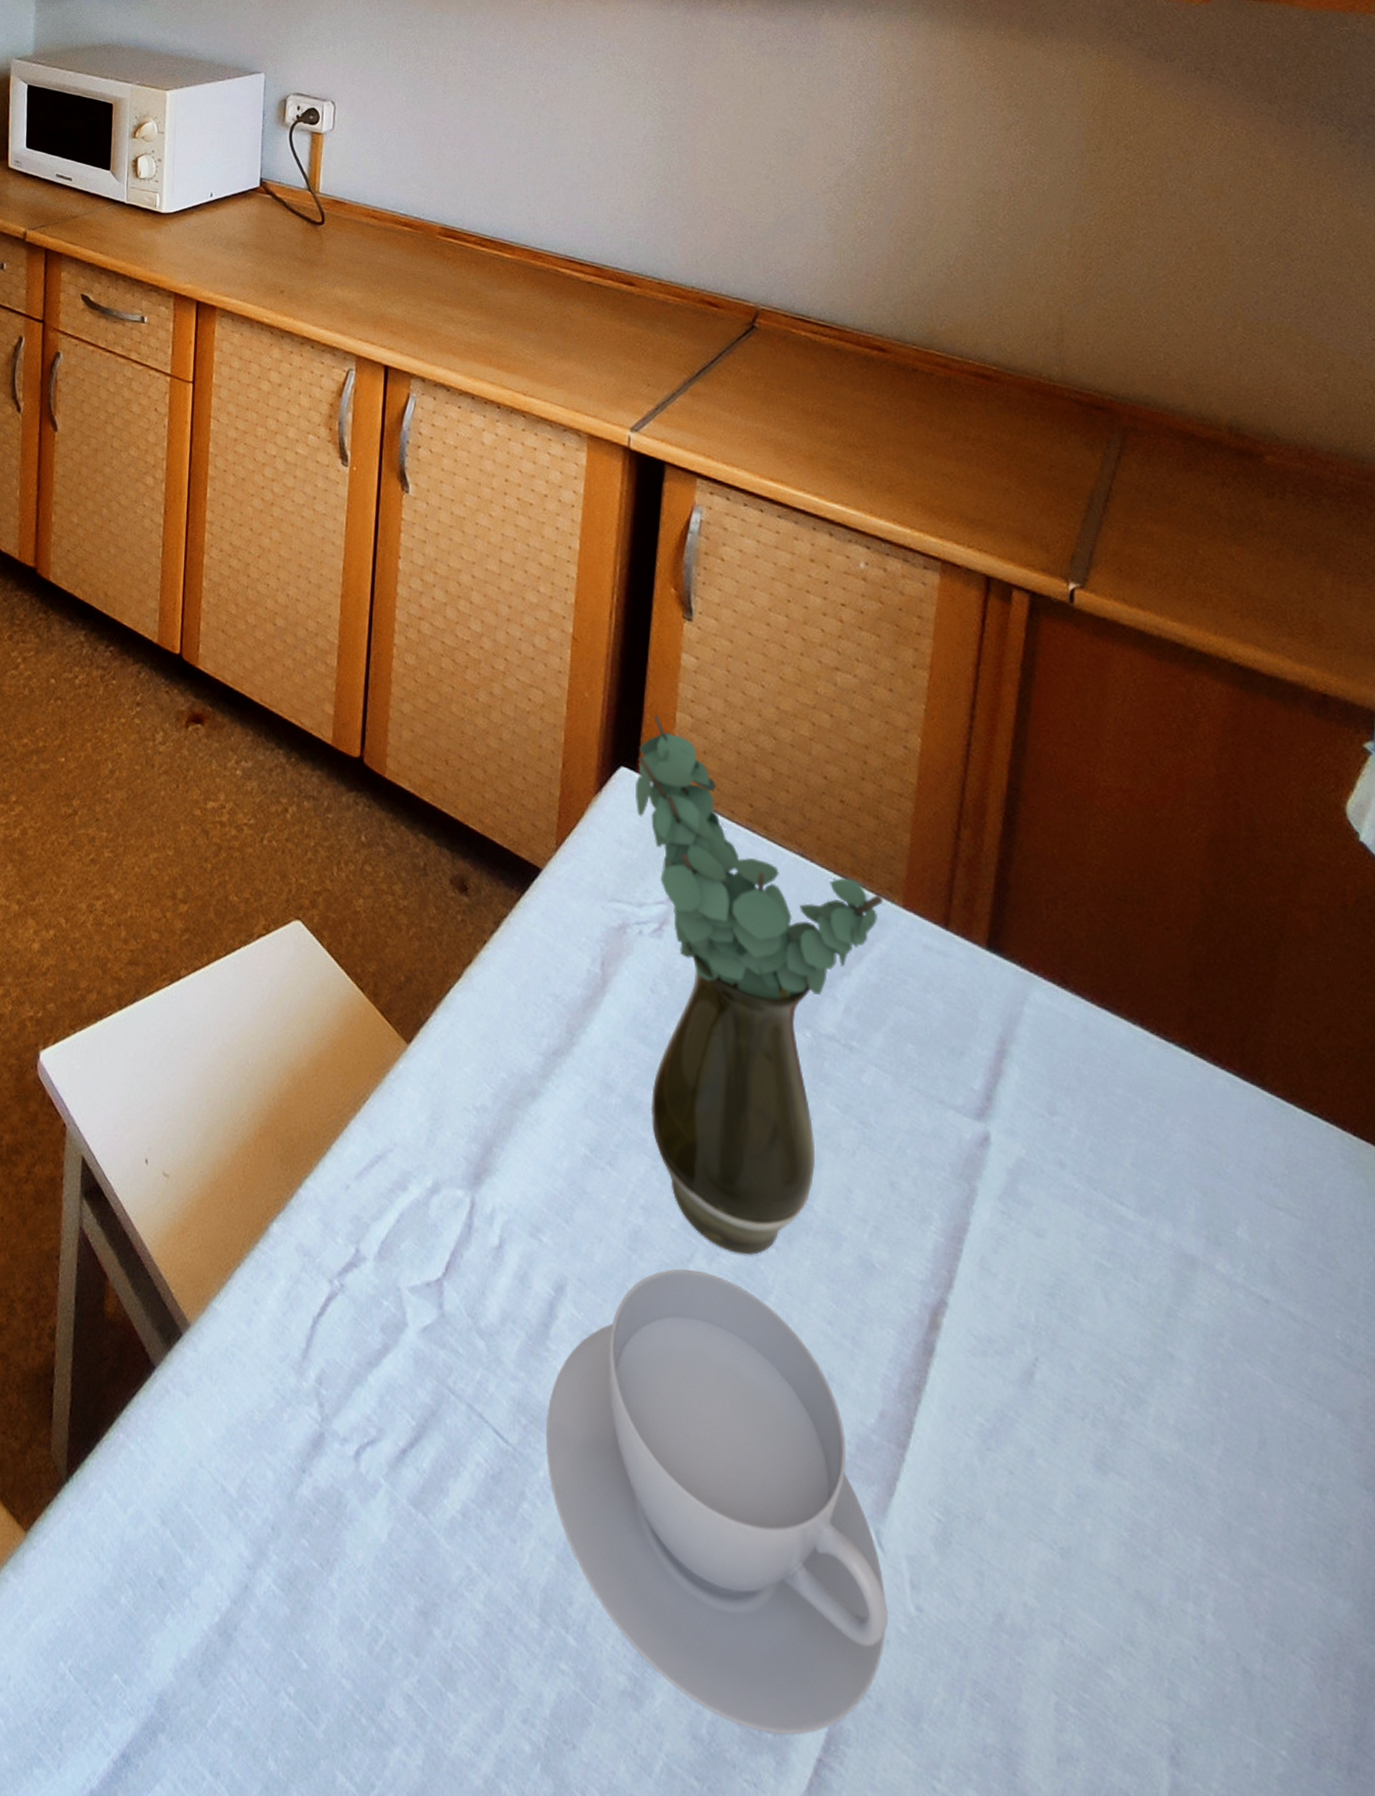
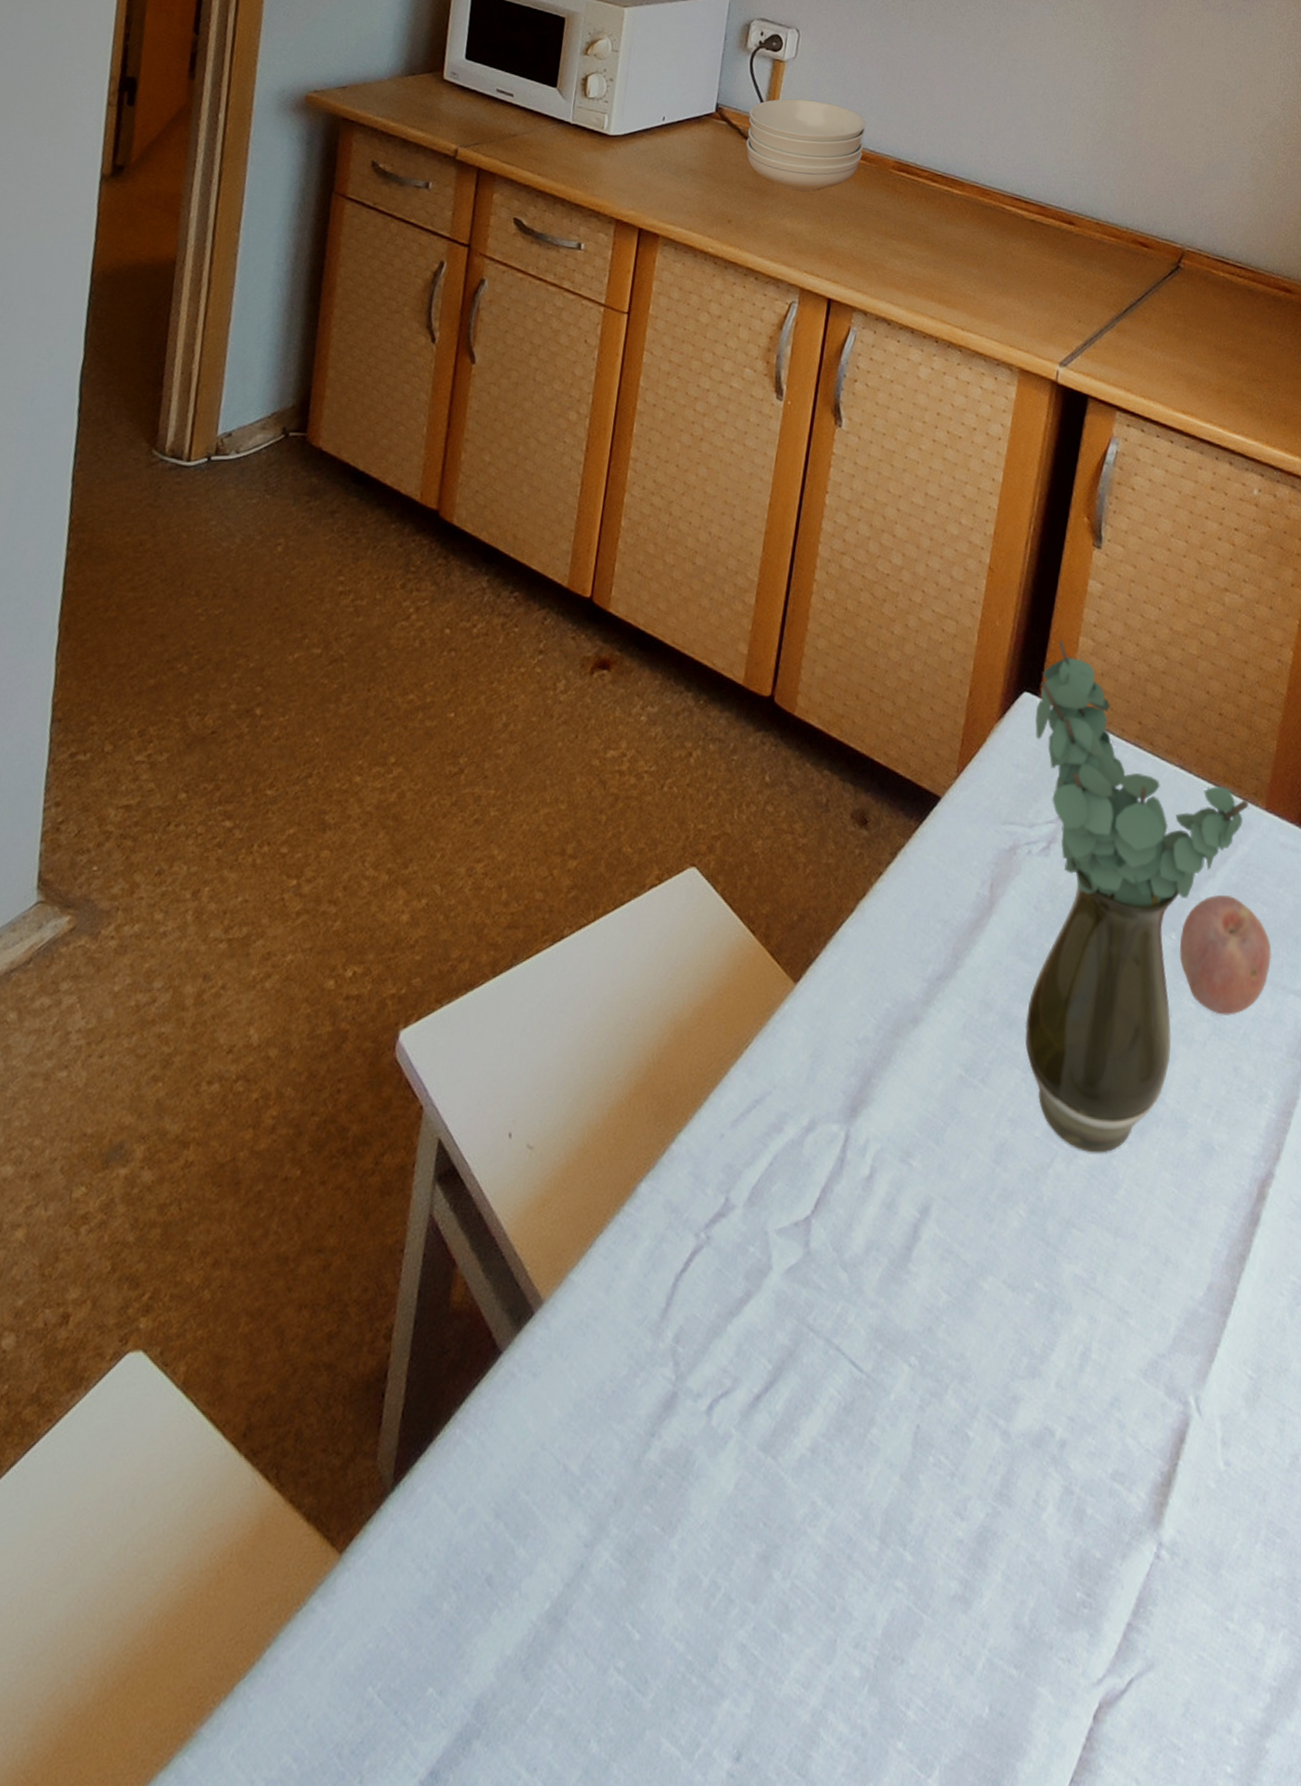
bowl: none [292,170,409,260] -> present [746,98,867,191]
teacup: present [545,1269,889,1736] -> none [899,1175,1201,1609]
fruit: none [816,994,925,1125] -> present [1180,894,1272,1015]

